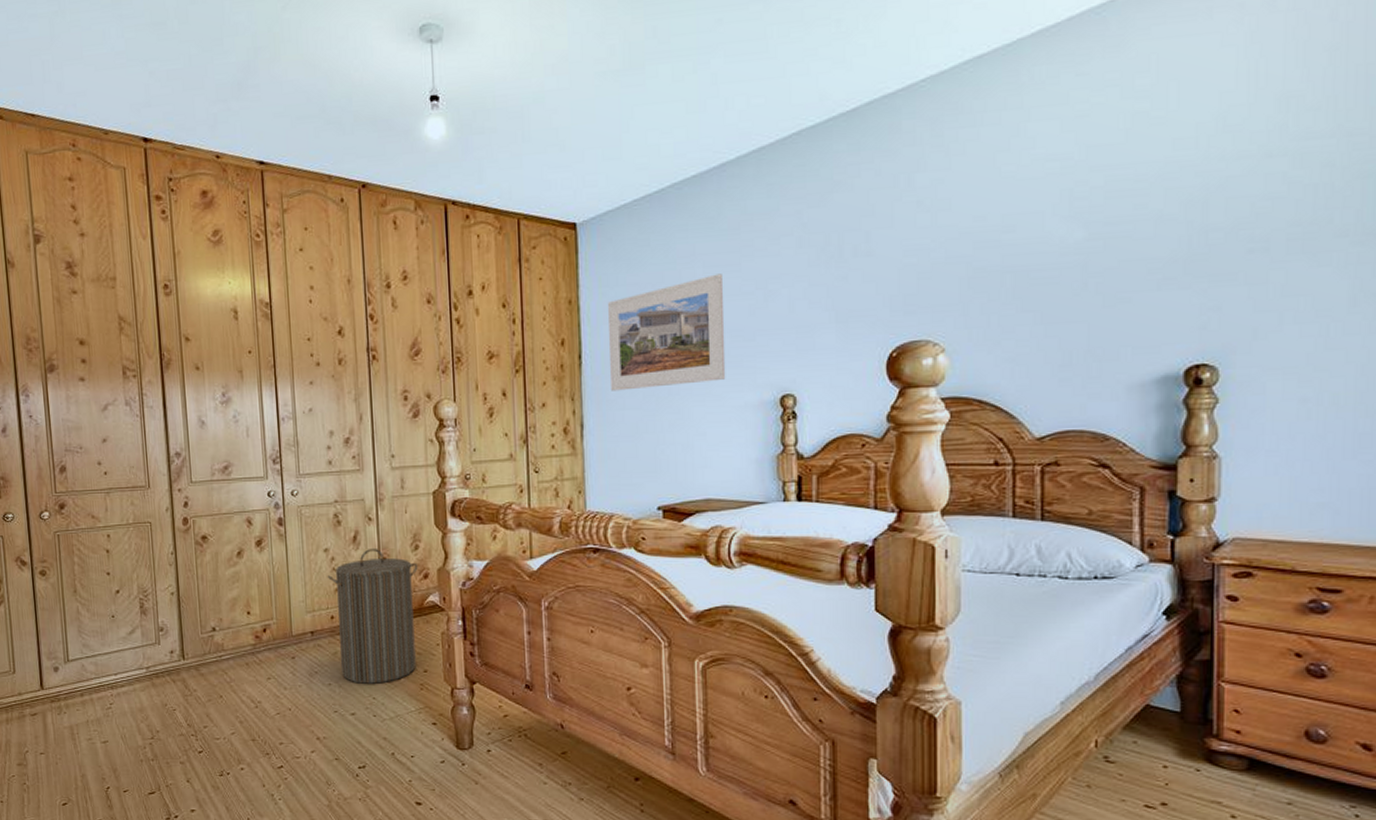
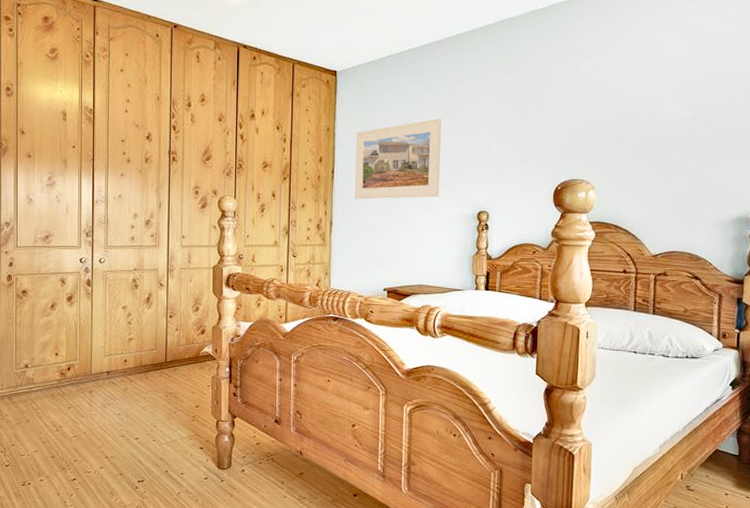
laundry hamper: present [327,547,418,684] -> none [123,307,197,415]

